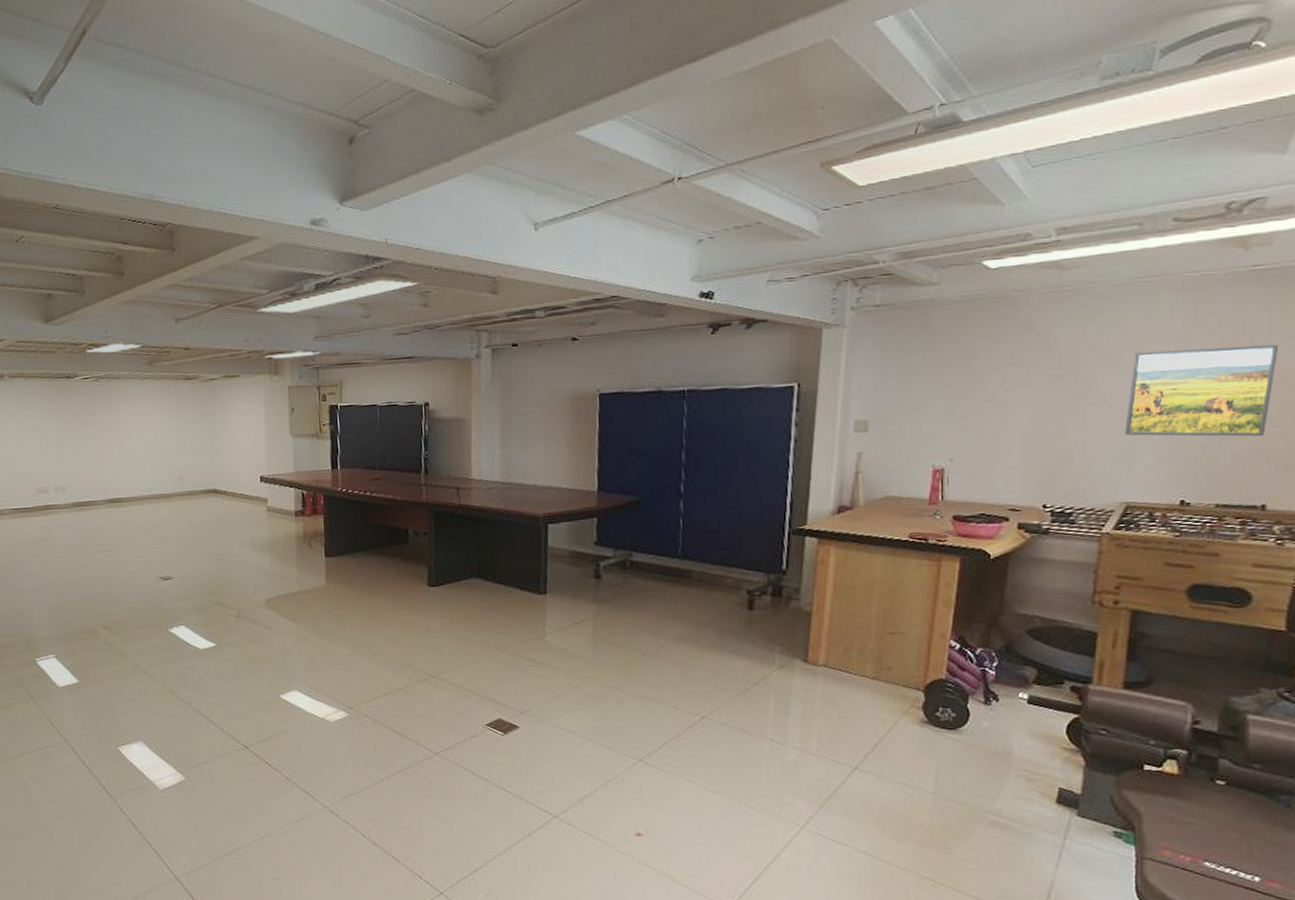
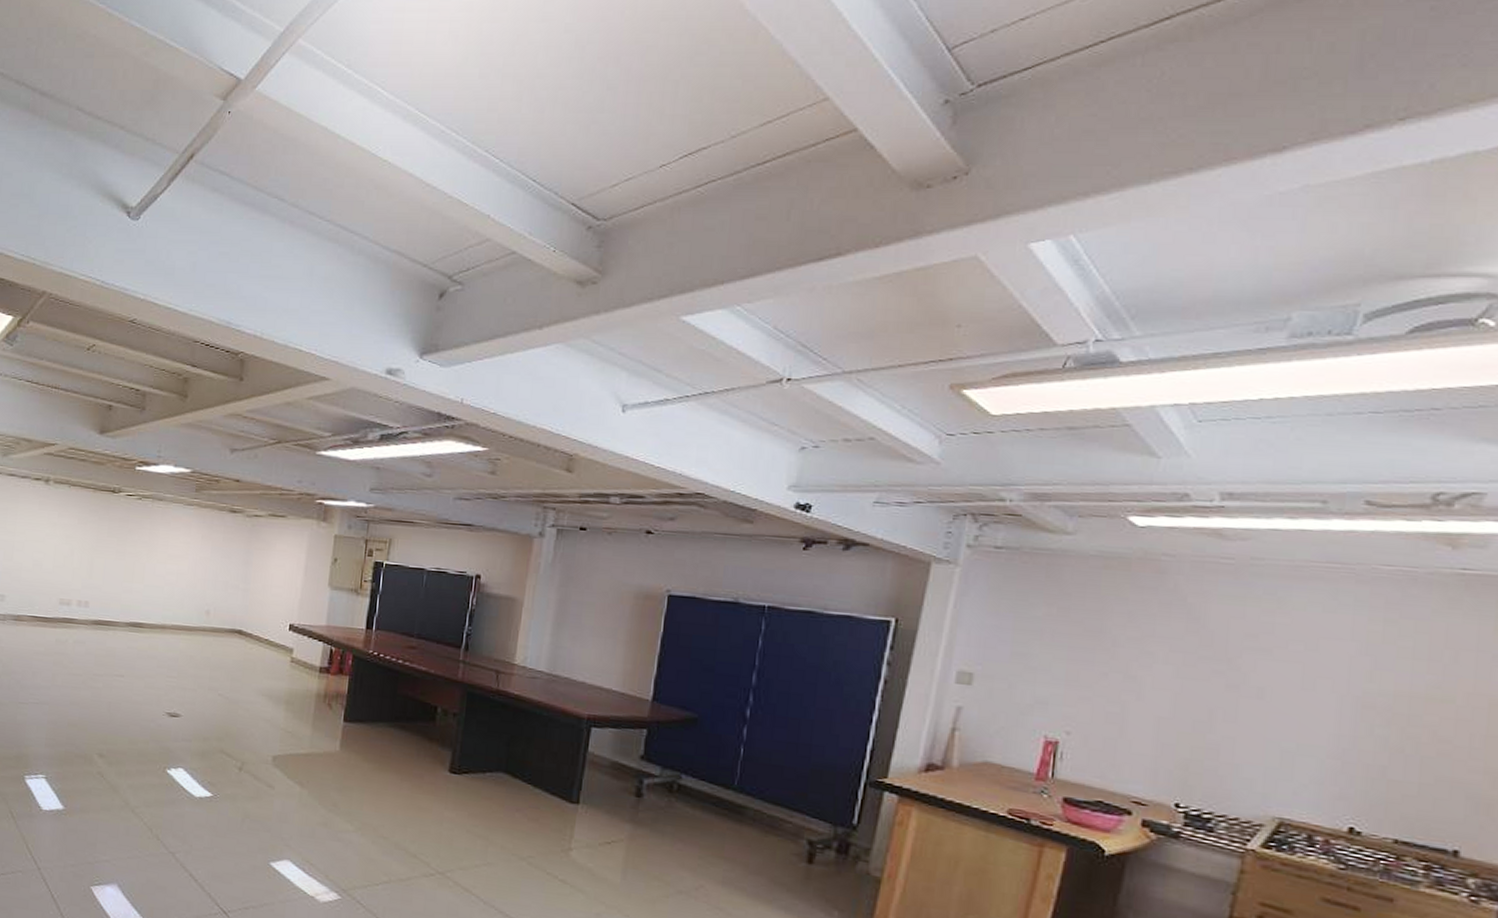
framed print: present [1125,344,1279,437] -> none [1285,646,1489,768]

